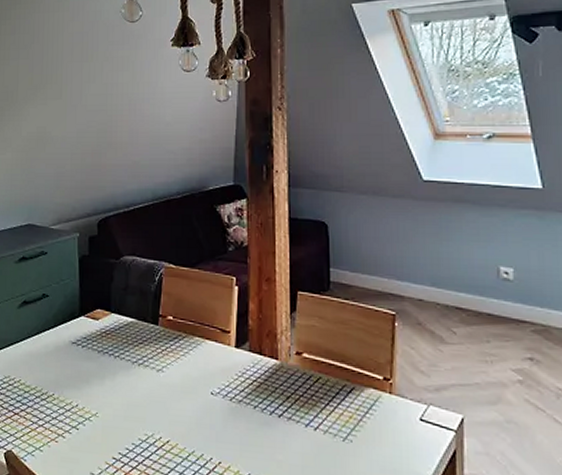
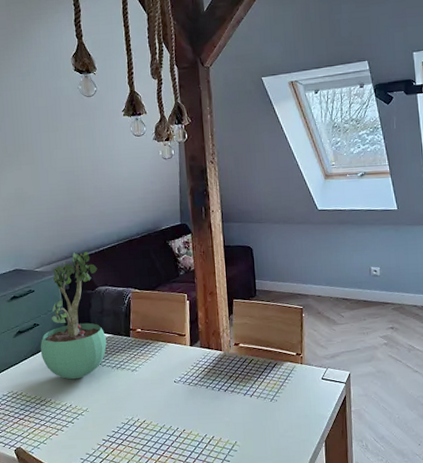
potted plant: none [47,208,128,372] -> present [40,251,107,380]

